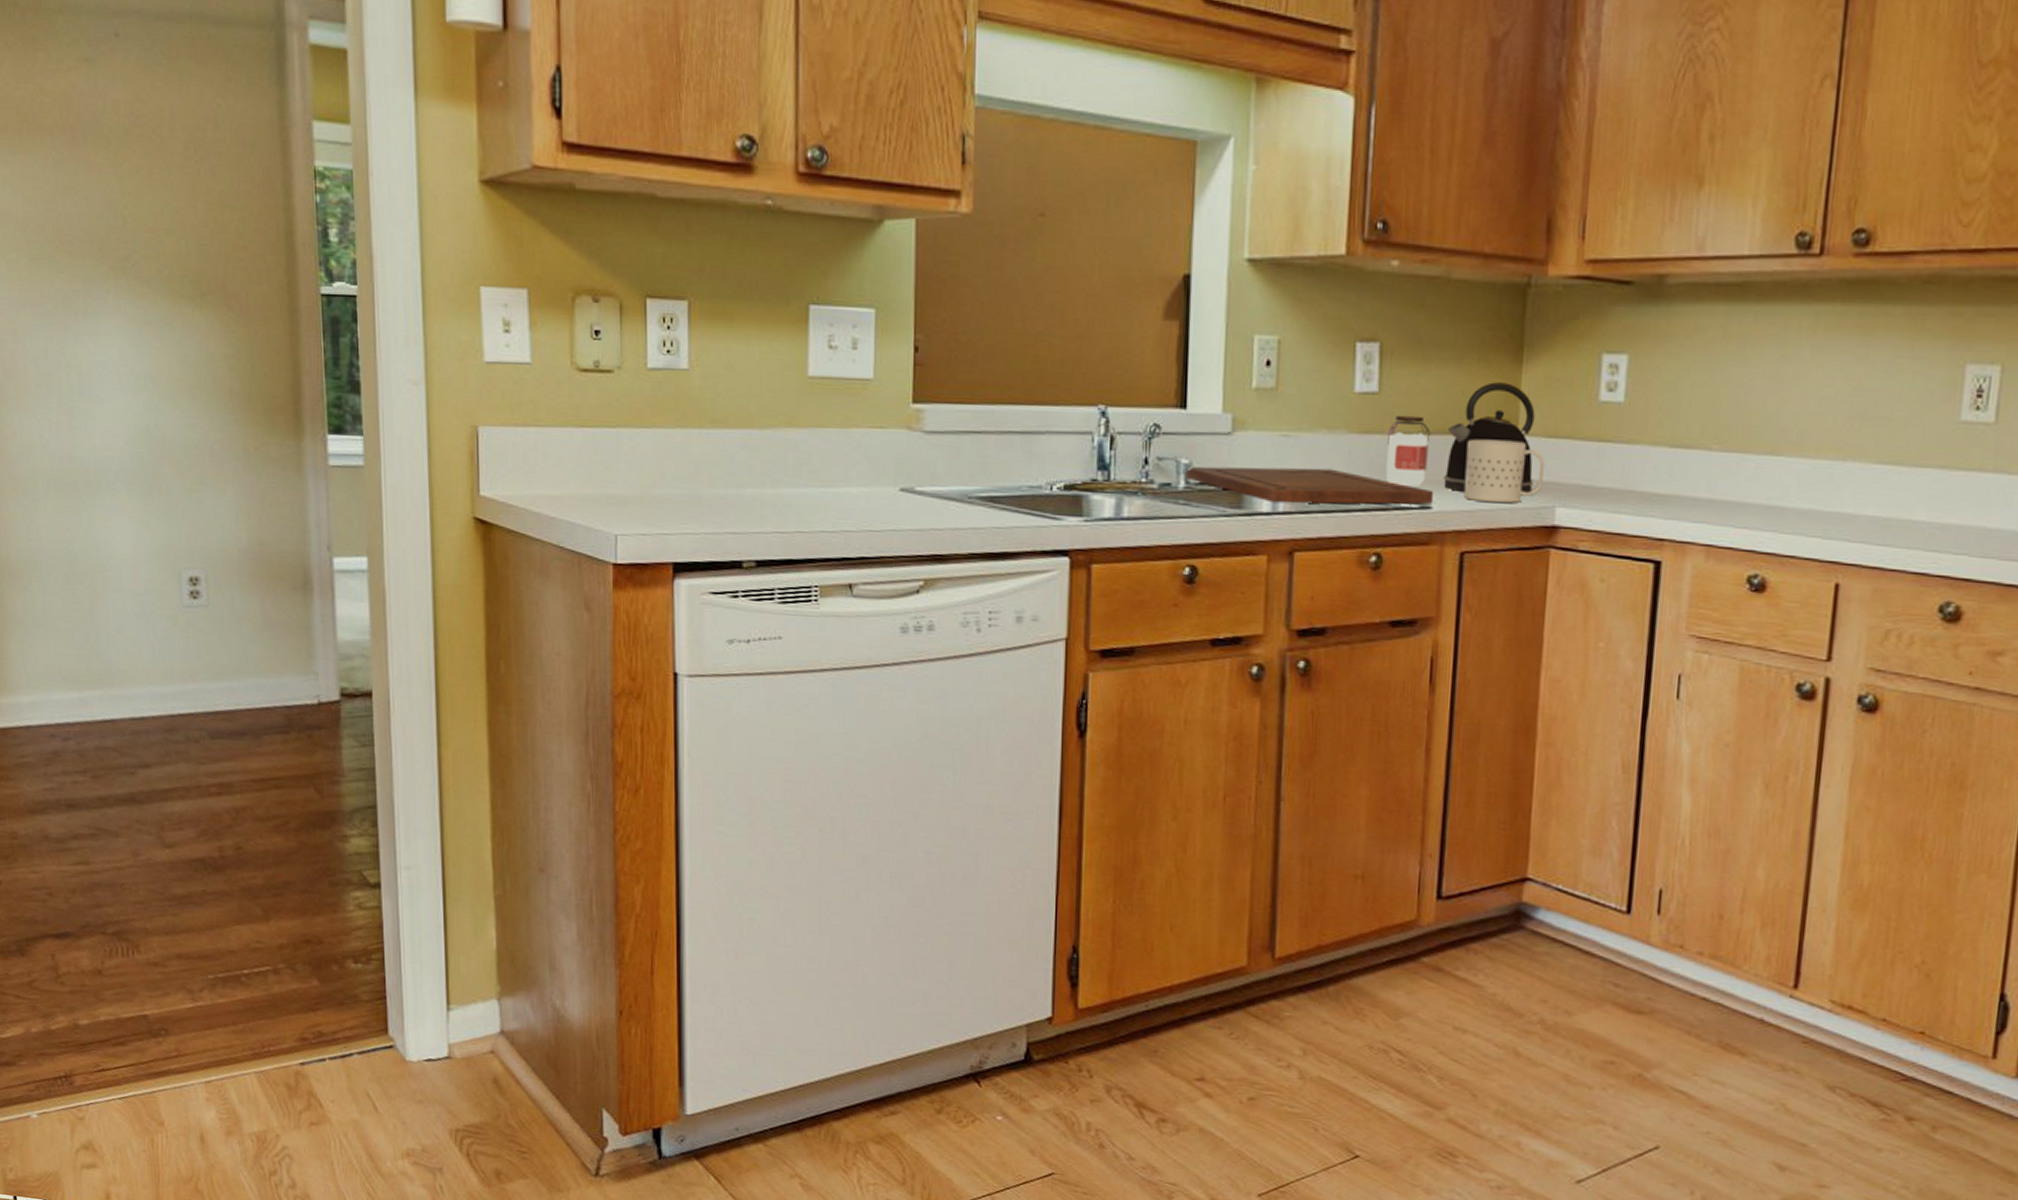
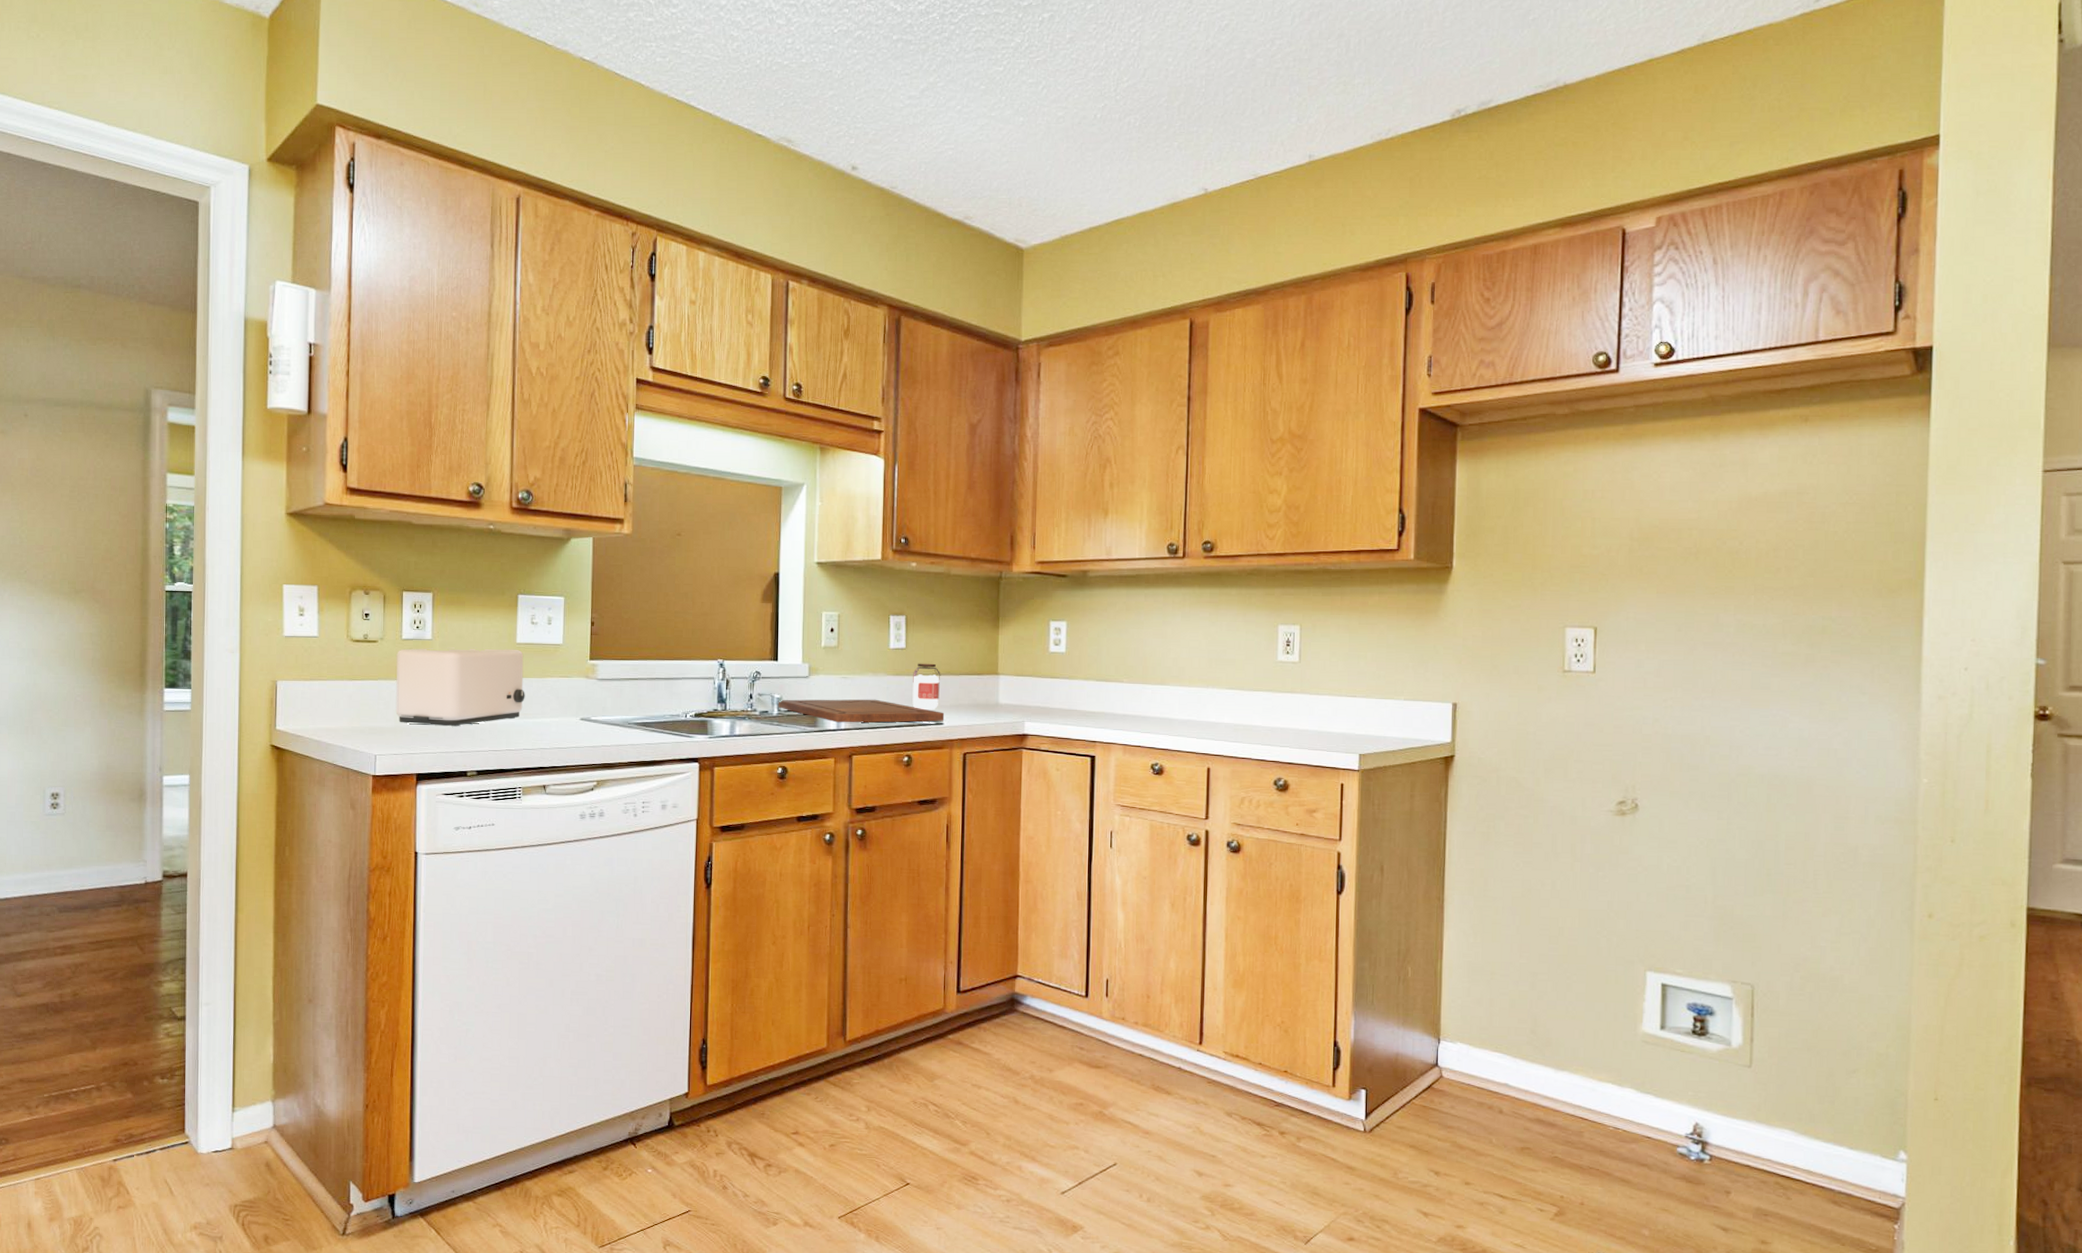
toaster: none [640,381,822,497] -> present [395,647,525,727]
kettle: present [1443,382,1535,493] -> none [951,640,1010,713]
mug: present [1463,439,1546,504] -> none [964,678,1017,720]

